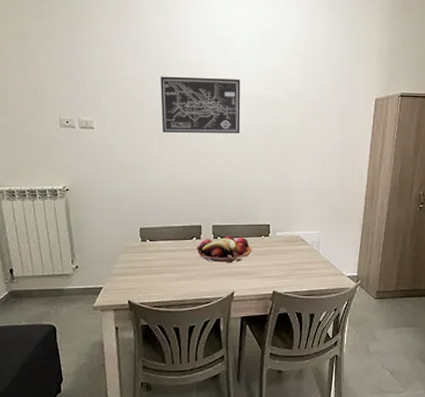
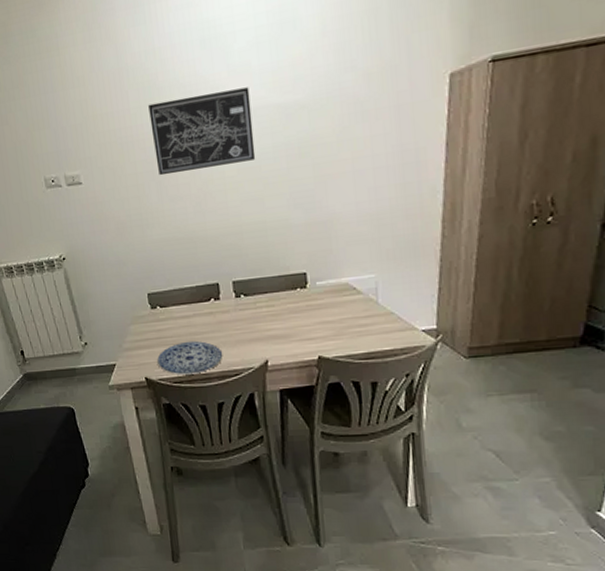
plate: none [140,271,198,300] -> present [156,340,223,375]
fruit basket: present [196,235,252,264] -> none [215,291,286,327]

